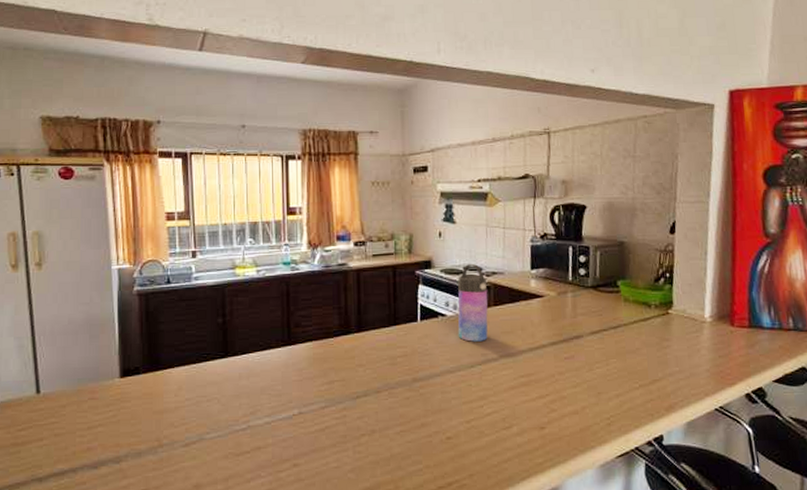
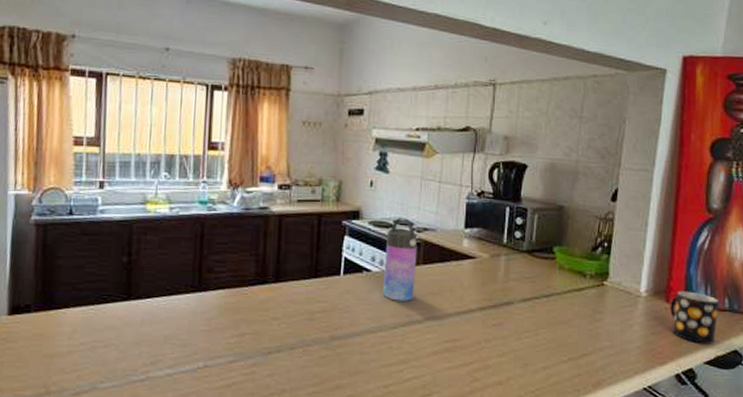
mug: none [735,314,784,363] -> present [670,291,720,344]

